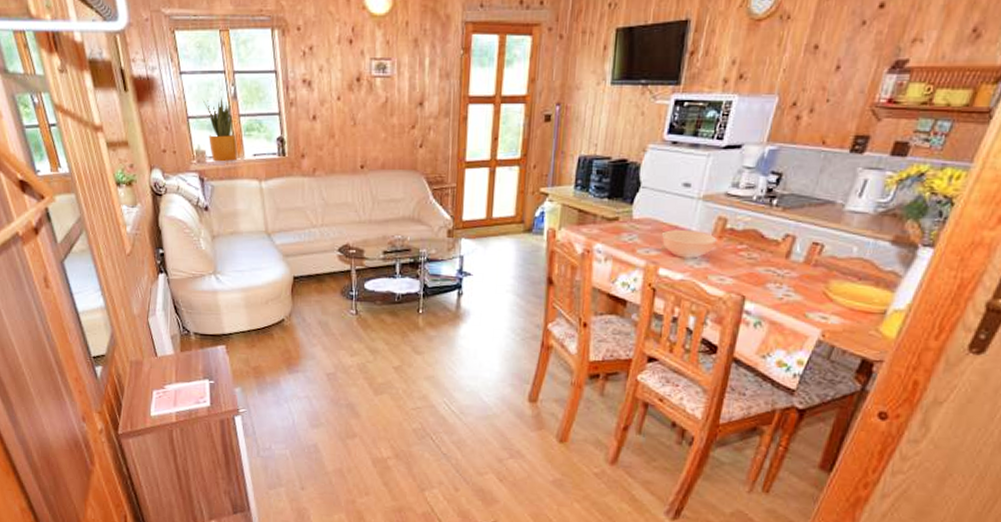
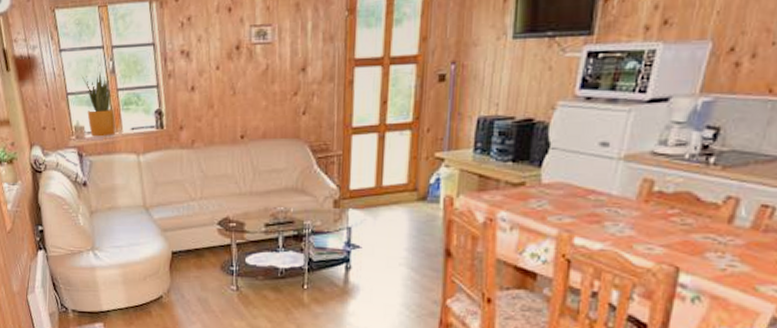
bowl: present [661,230,717,259] -> none [575,194,643,226]

